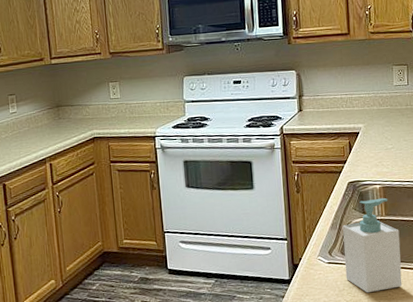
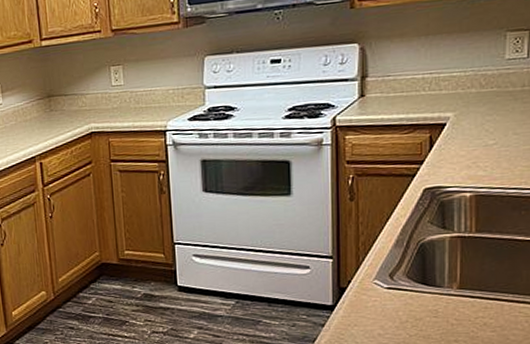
soap bottle: present [343,197,403,293] -> none [411,209,495,328]

